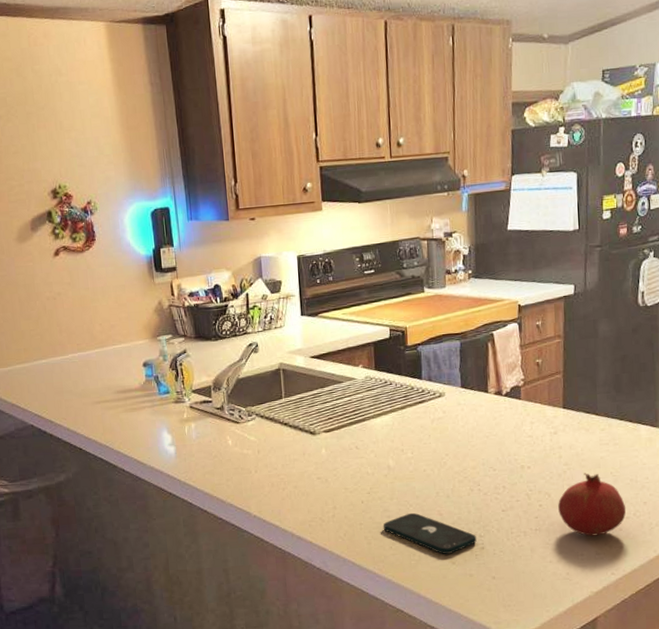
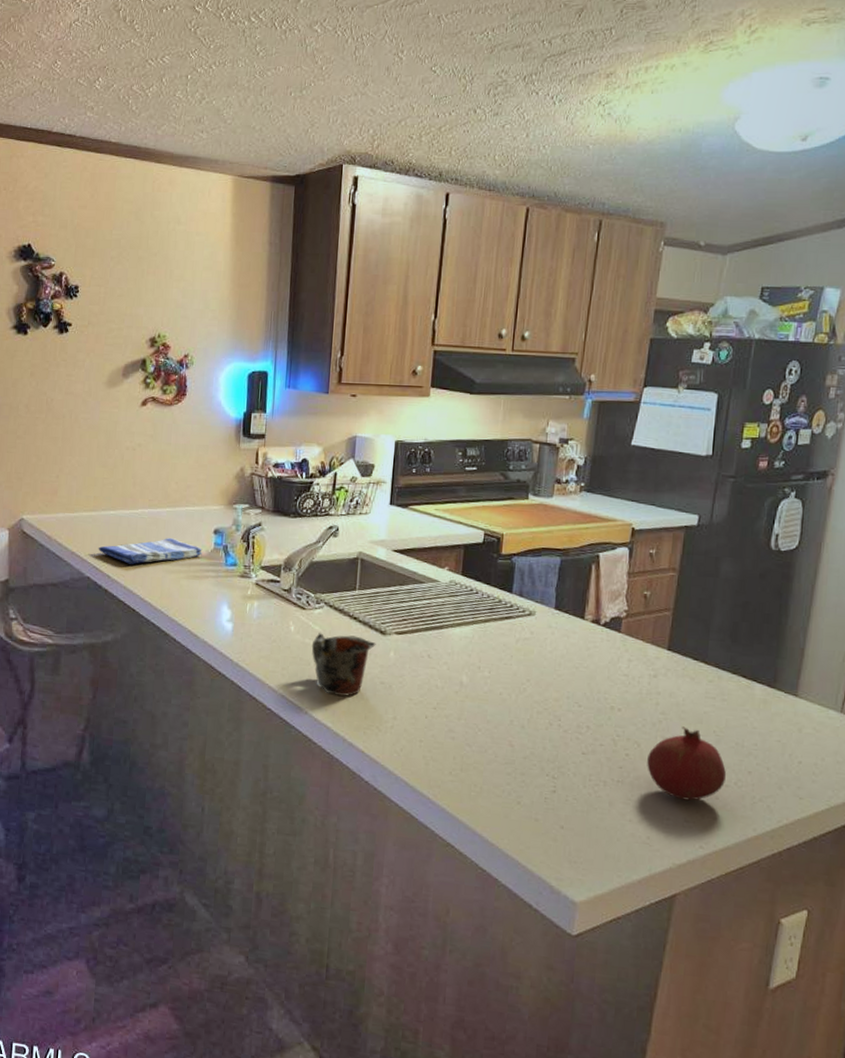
dish towel: none [36,377,136,407] -> present [98,538,203,564]
mug: none [250,440,308,496] -> present [311,633,376,697]
smartphone: present [383,512,477,554] -> none [445,738,549,792]

